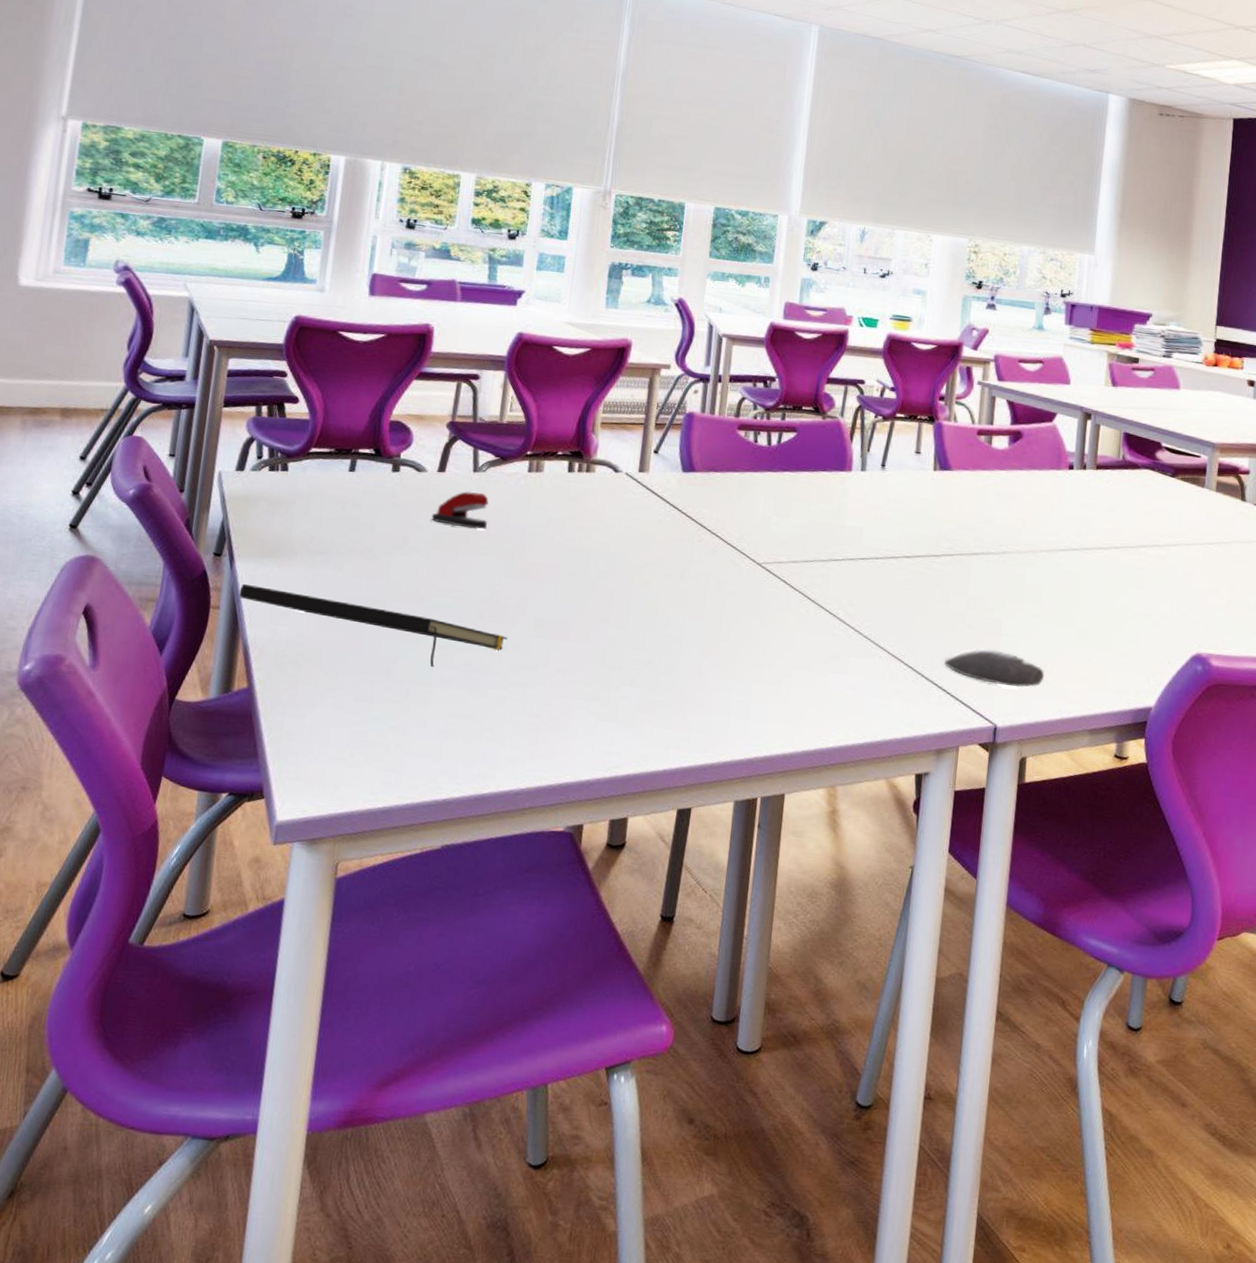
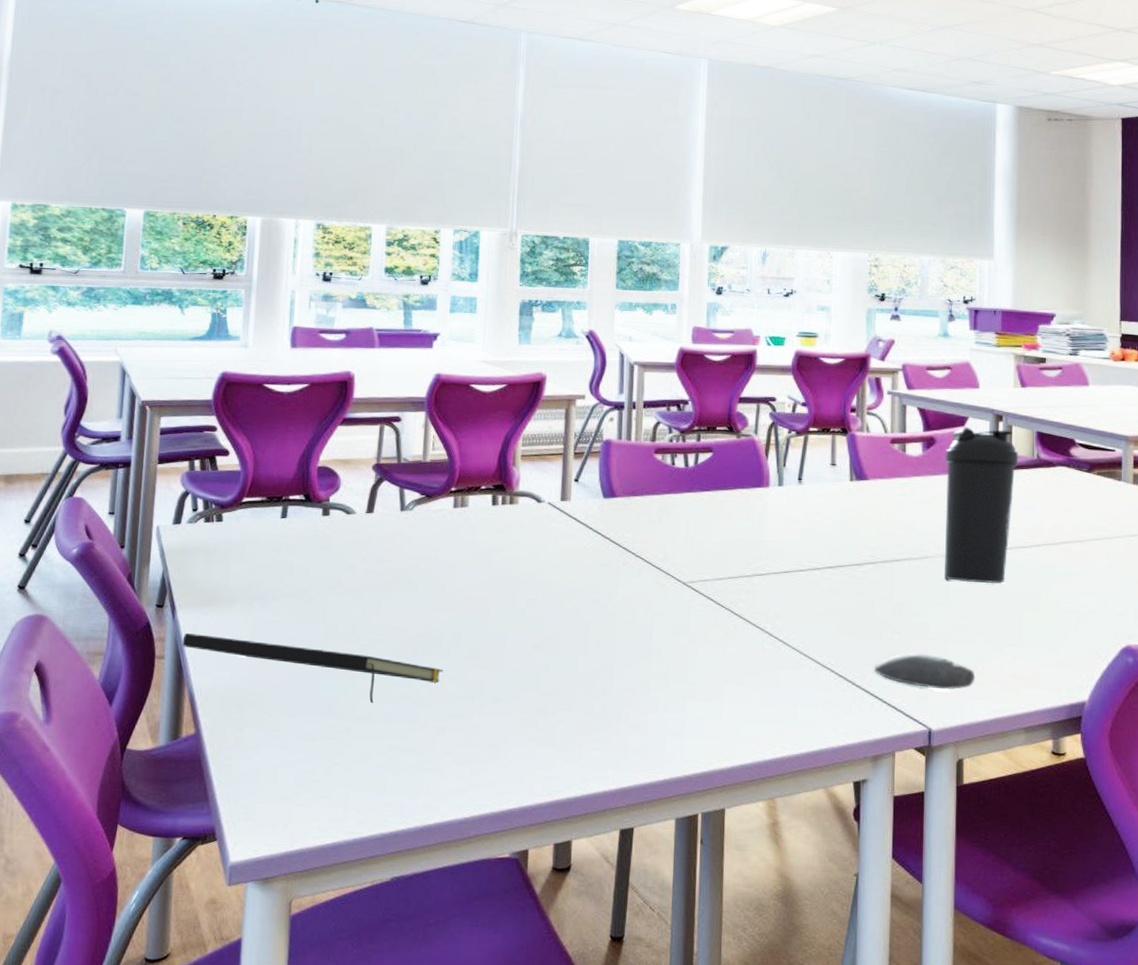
stapler: present [431,491,489,530] -> none [362,530,417,567]
water bottle: none [1021,423,1105,584] -> present [944,427,1019,584]

